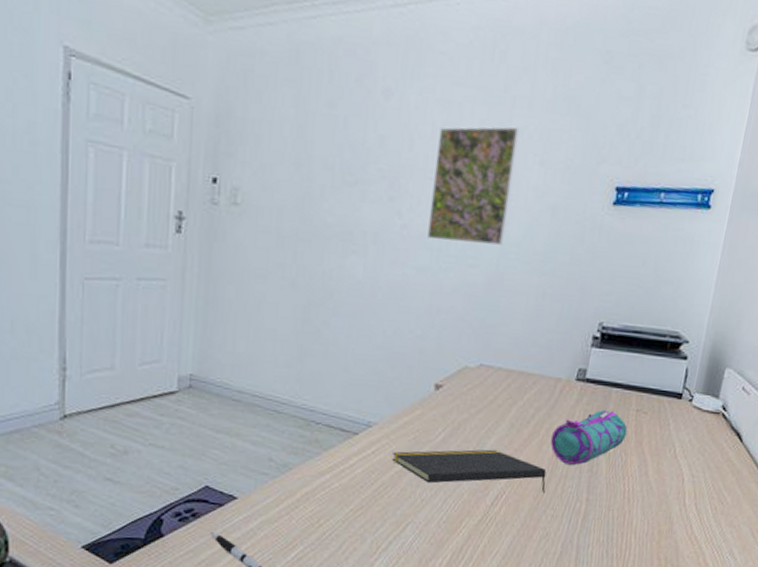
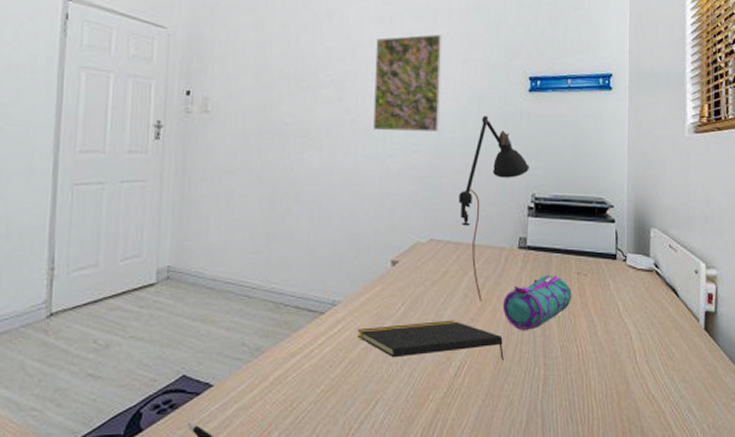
desk lamp: none [516,230,601,432] -> present [459,116,529,301]

